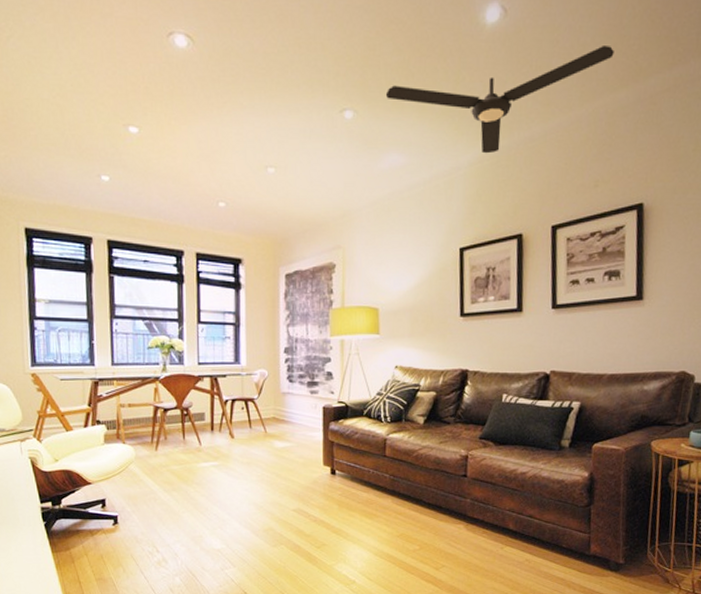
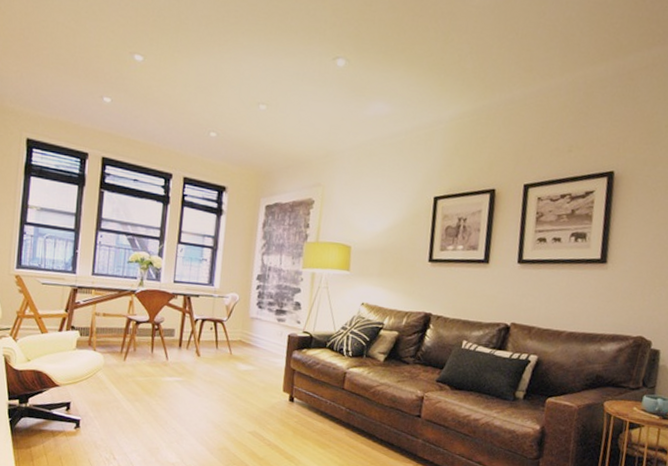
ceiling fan: present [385,46,614,154] -> none [377,21,597,111]

